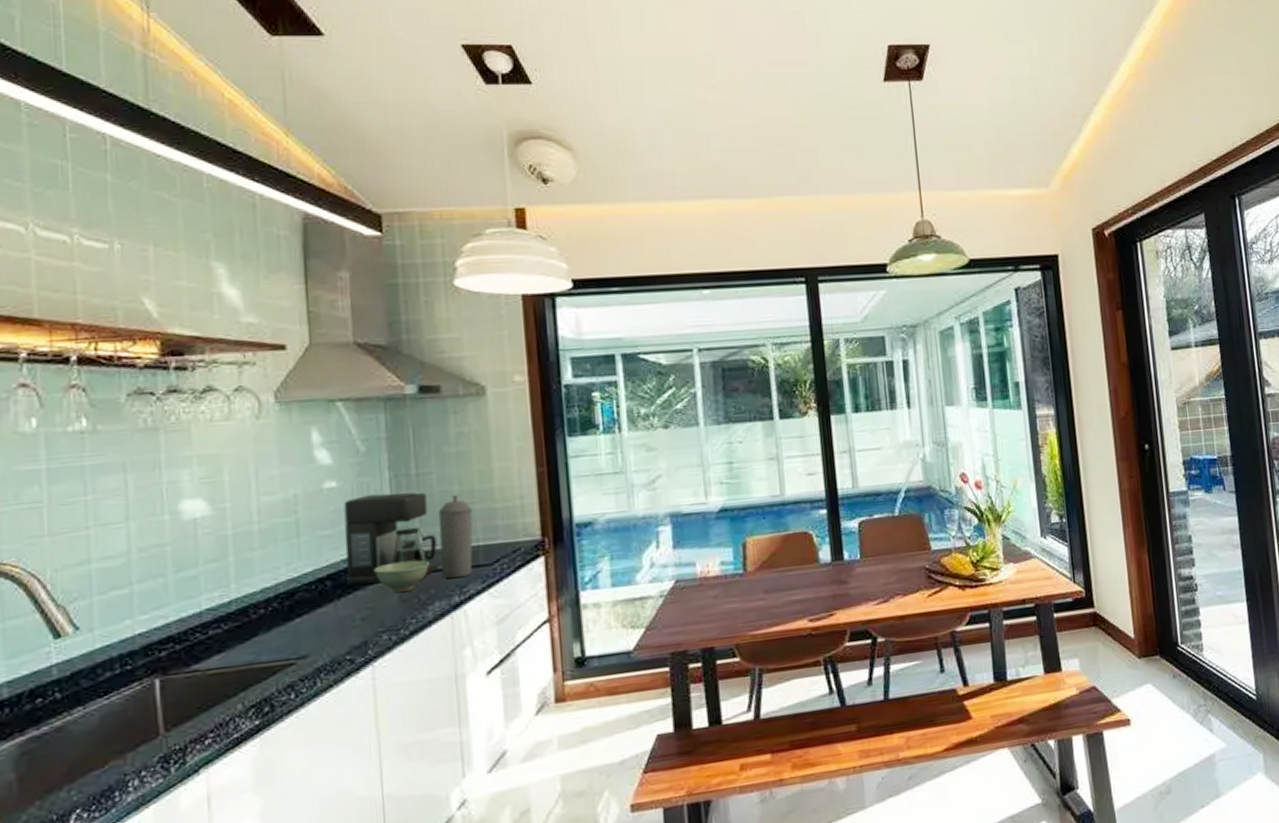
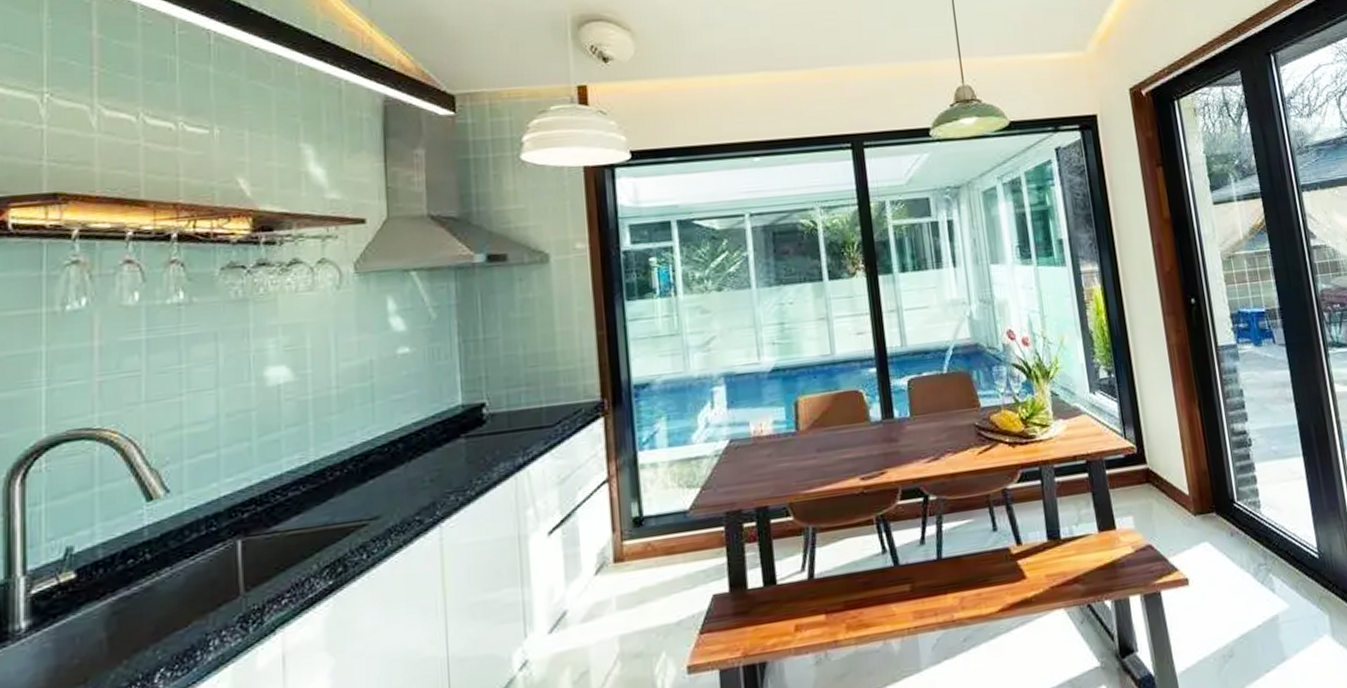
coffee maker: present [344,492,438,586] -> none [416,357,503,448]
bowl: present [374,559,429,593] -> none [443,422,495,455]
canister: present [438,495,473,579] -> none [503,358,537,441]

